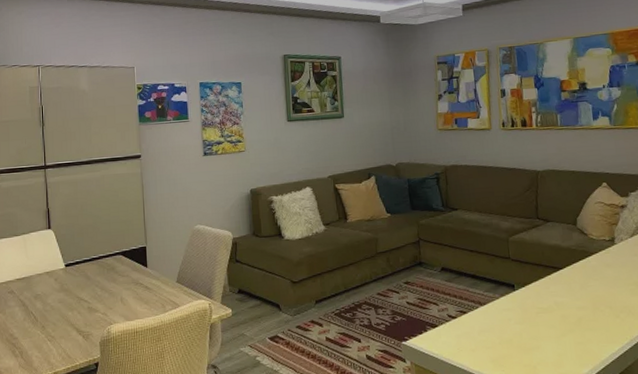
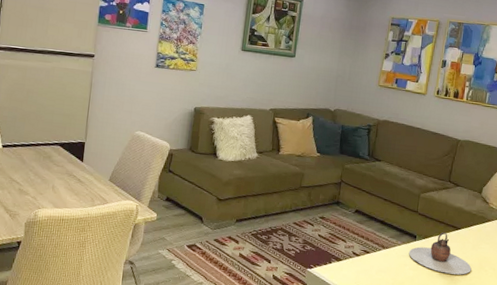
teapot: none [510,276,585,322] -> present [409,232,472,275]

